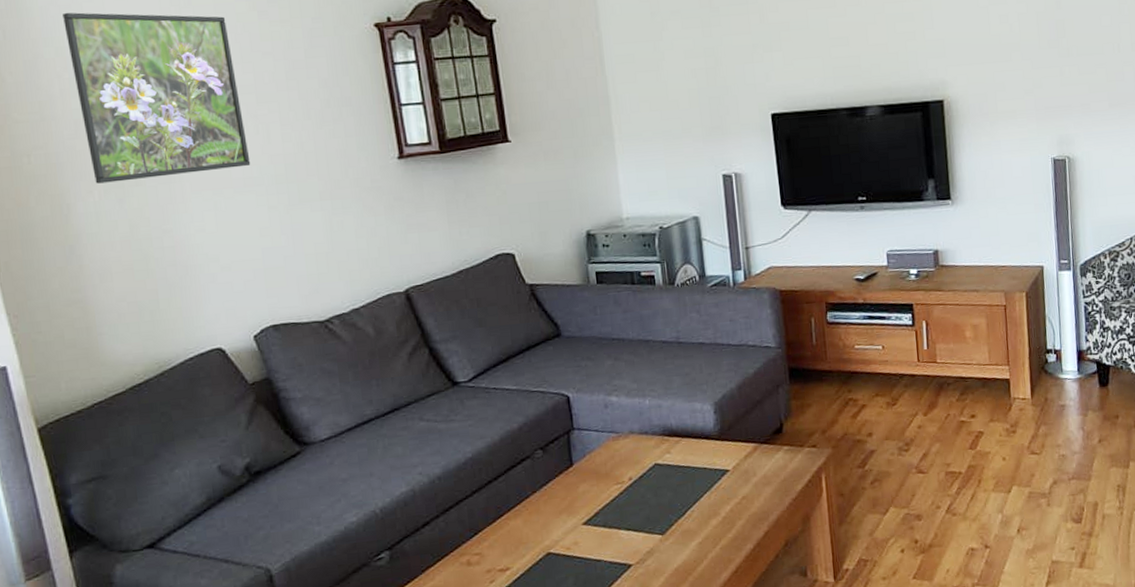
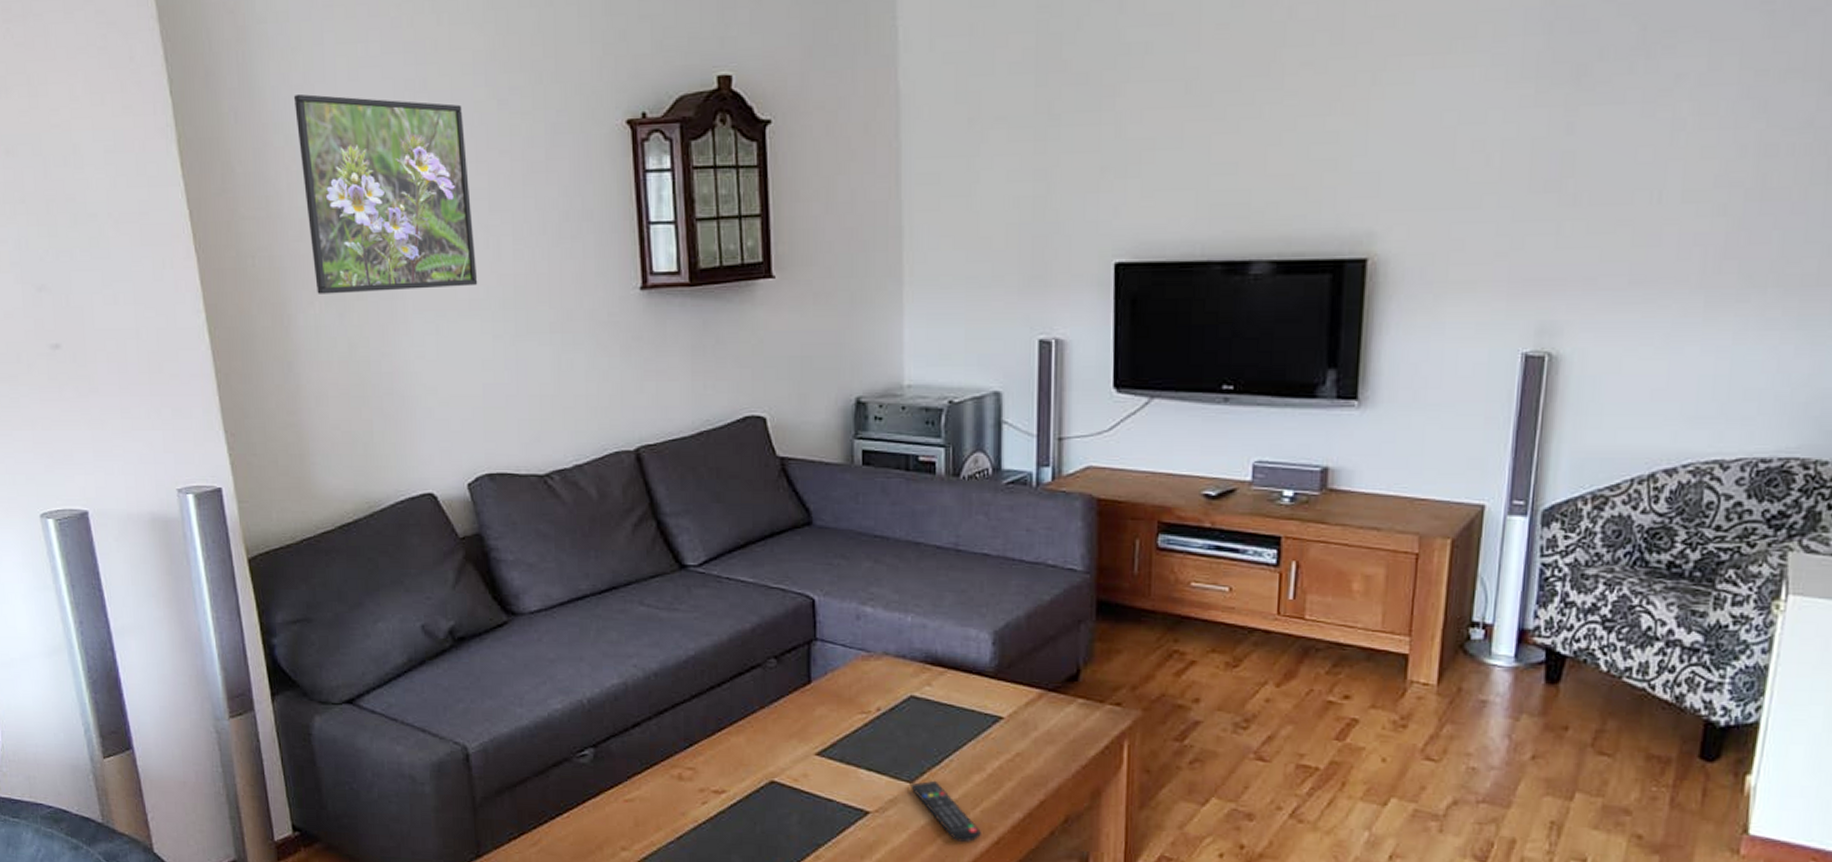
remote control: none [663,529,723,577] -> present [911,780,981,843]

